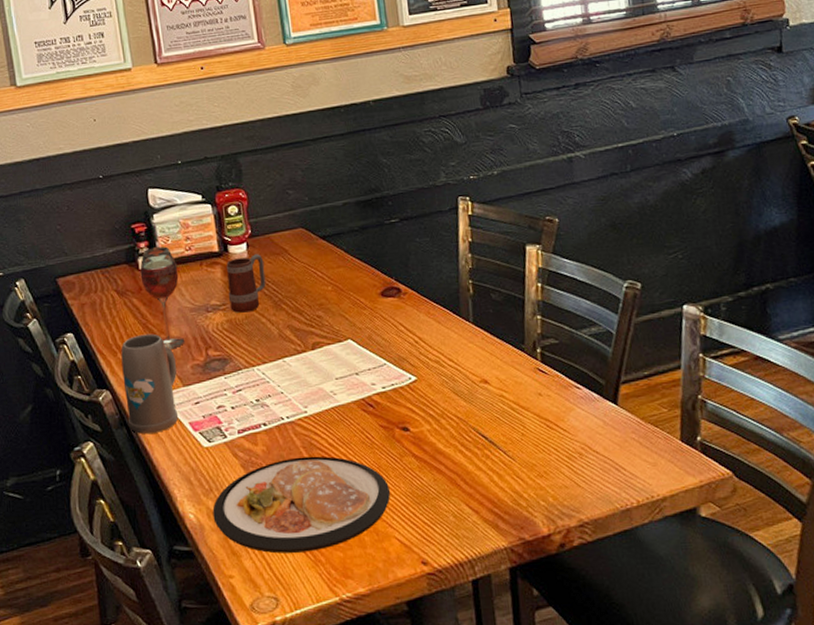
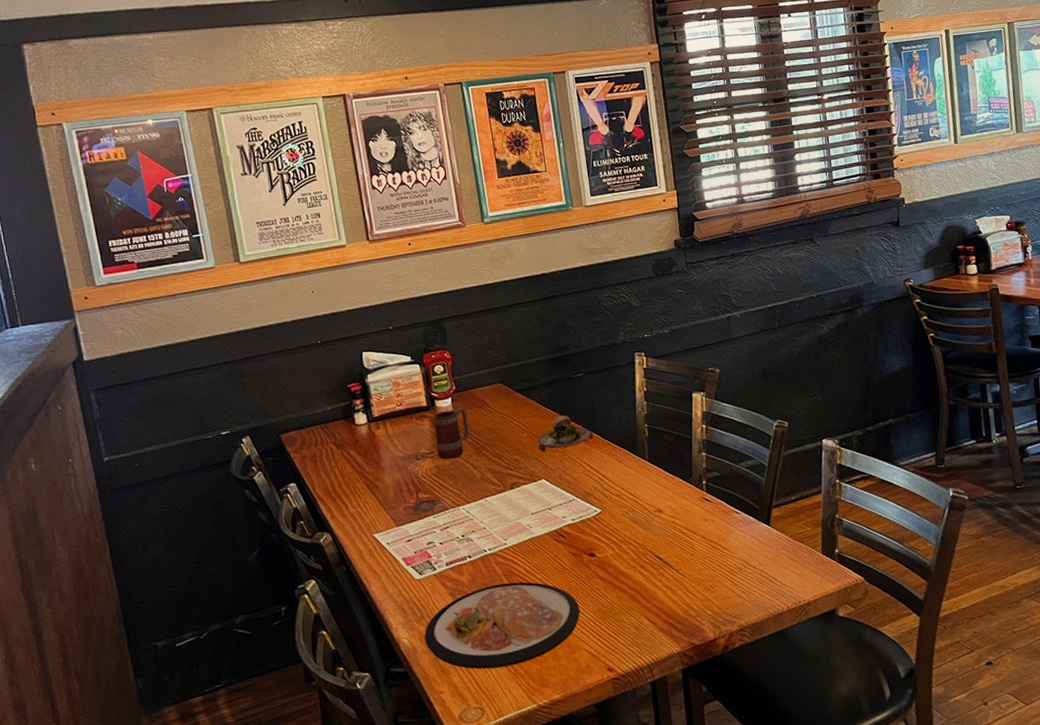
beer mug: present [121,333,179,435] -> none [339,481,393,571]
wineglass: present [140,246,185,349] -> none [356,403,398,494]
burger: none [344,260,408,308] -> present [537,410,593,452]

